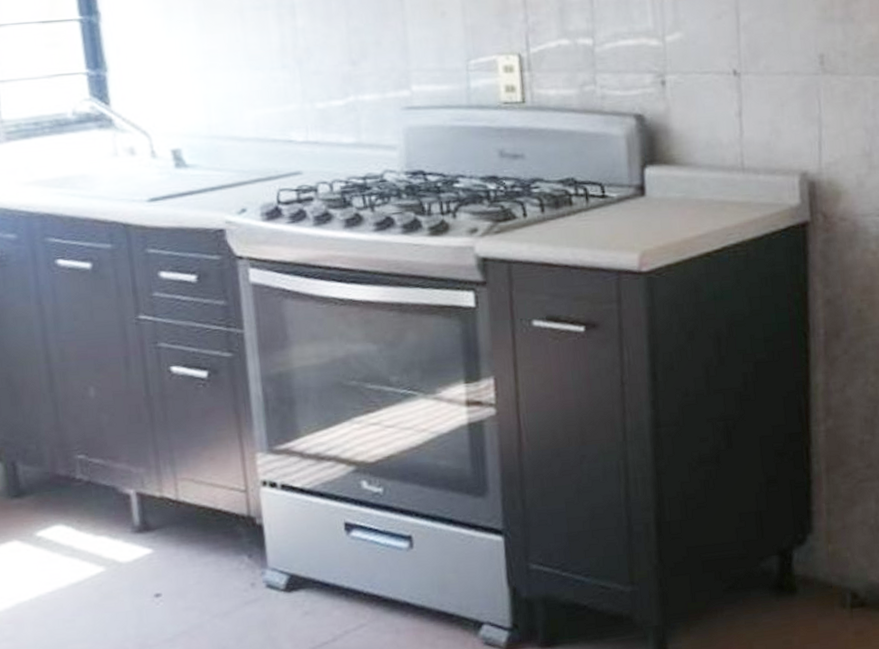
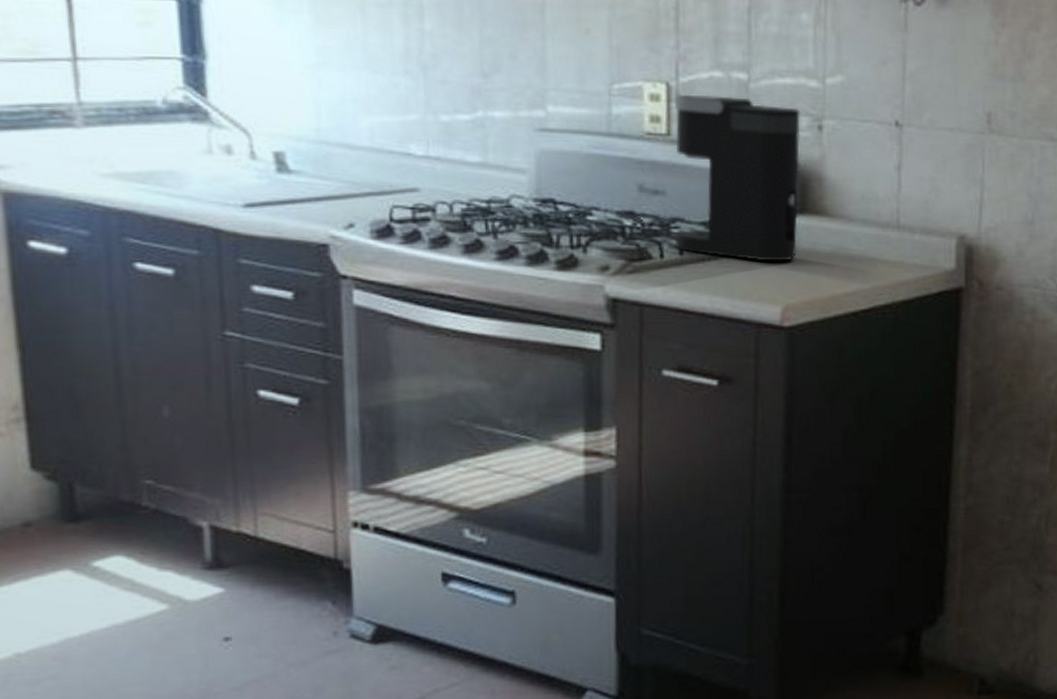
coffee maker: none [526,61,649,212] -> present [674,94,800,262]

